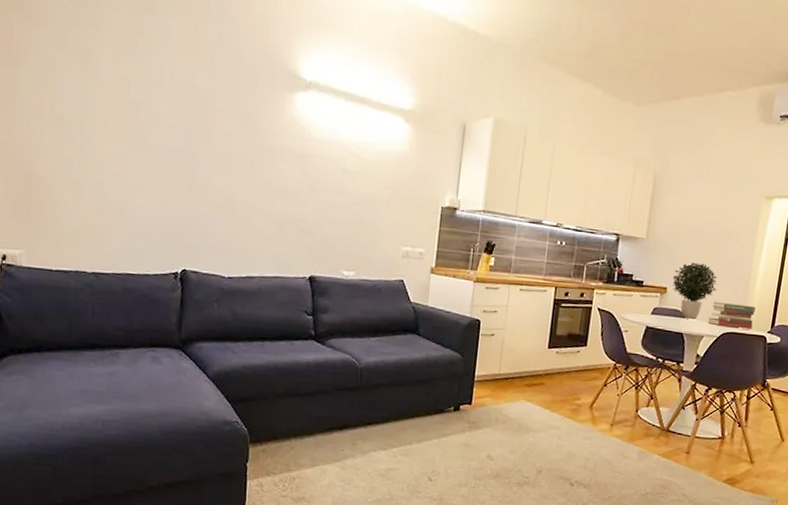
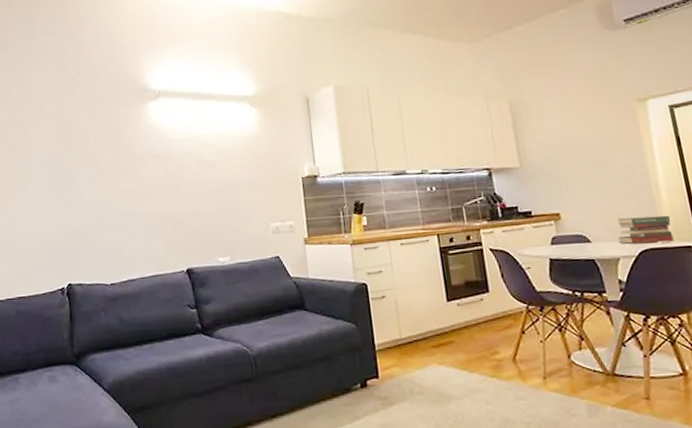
potted plant: present [672,262,717,320] -> none [563,180,617,243]

